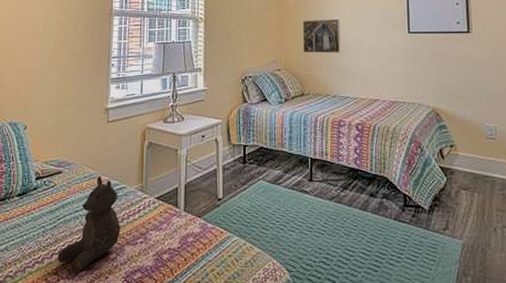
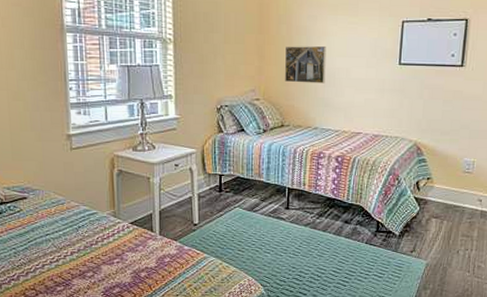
stuffed bear: present [57,177,121,273] -> none [33,203,96,288]

